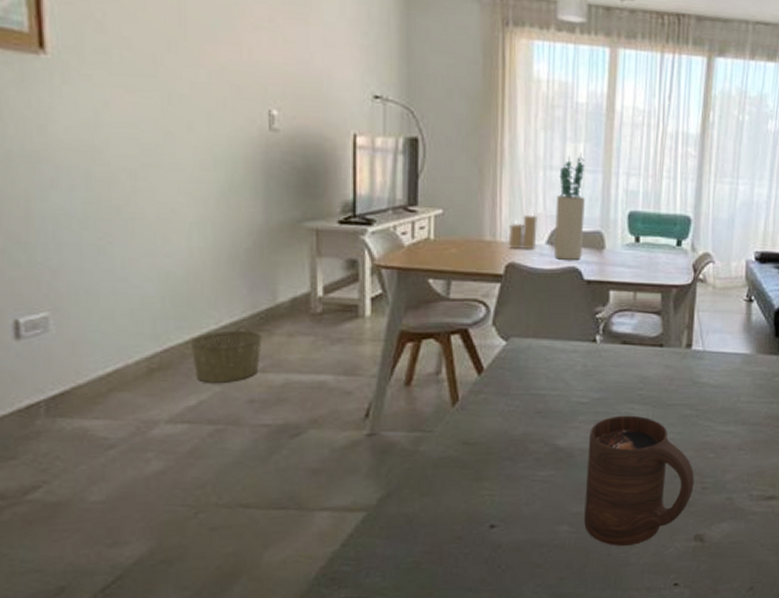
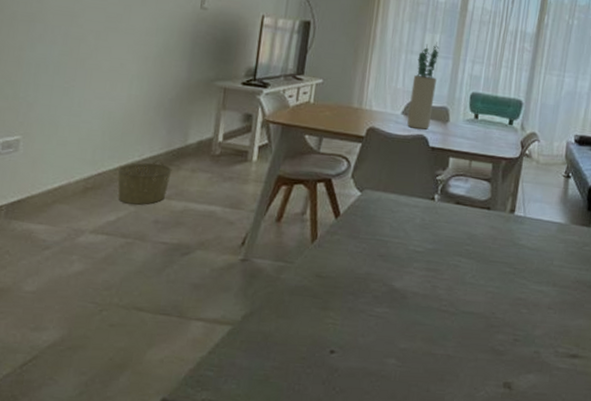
candle: present [509,210,538,249] -> none [371,85,397,117]
cup: present [584,415,694,546] -> none [409,266,508,384]

